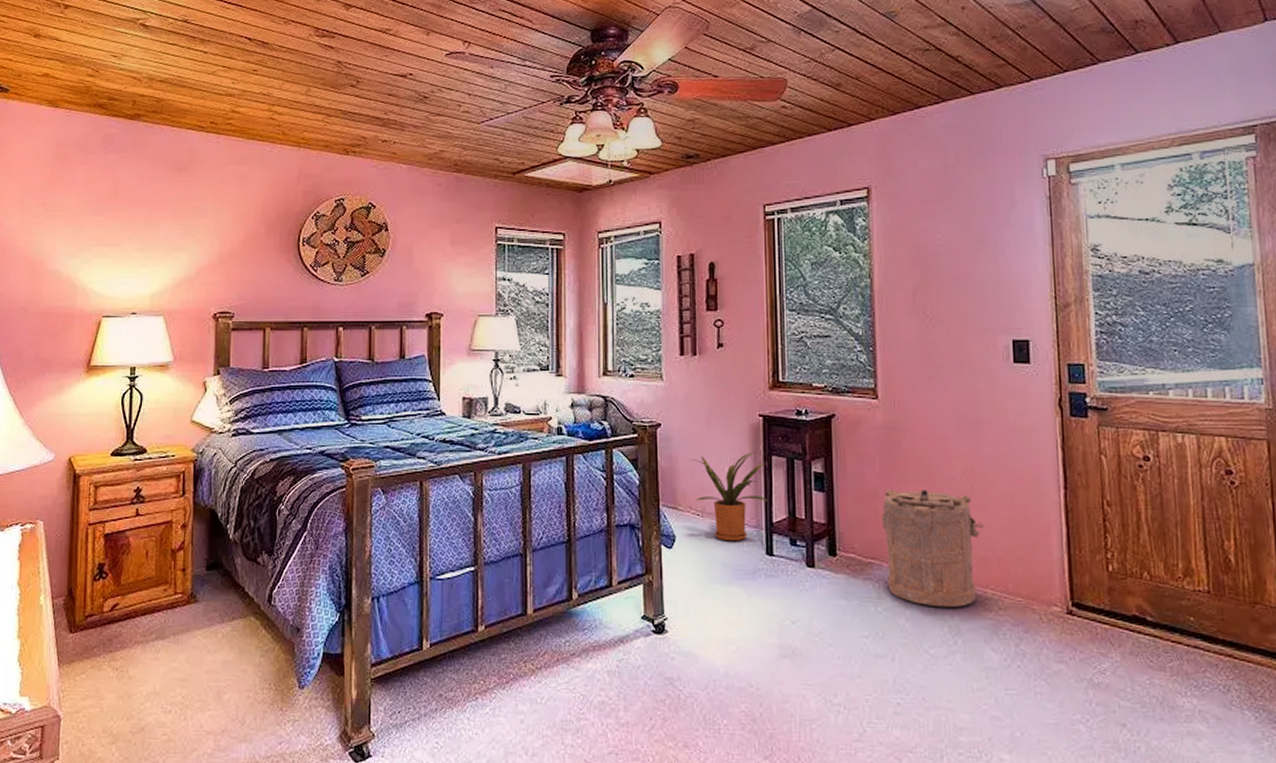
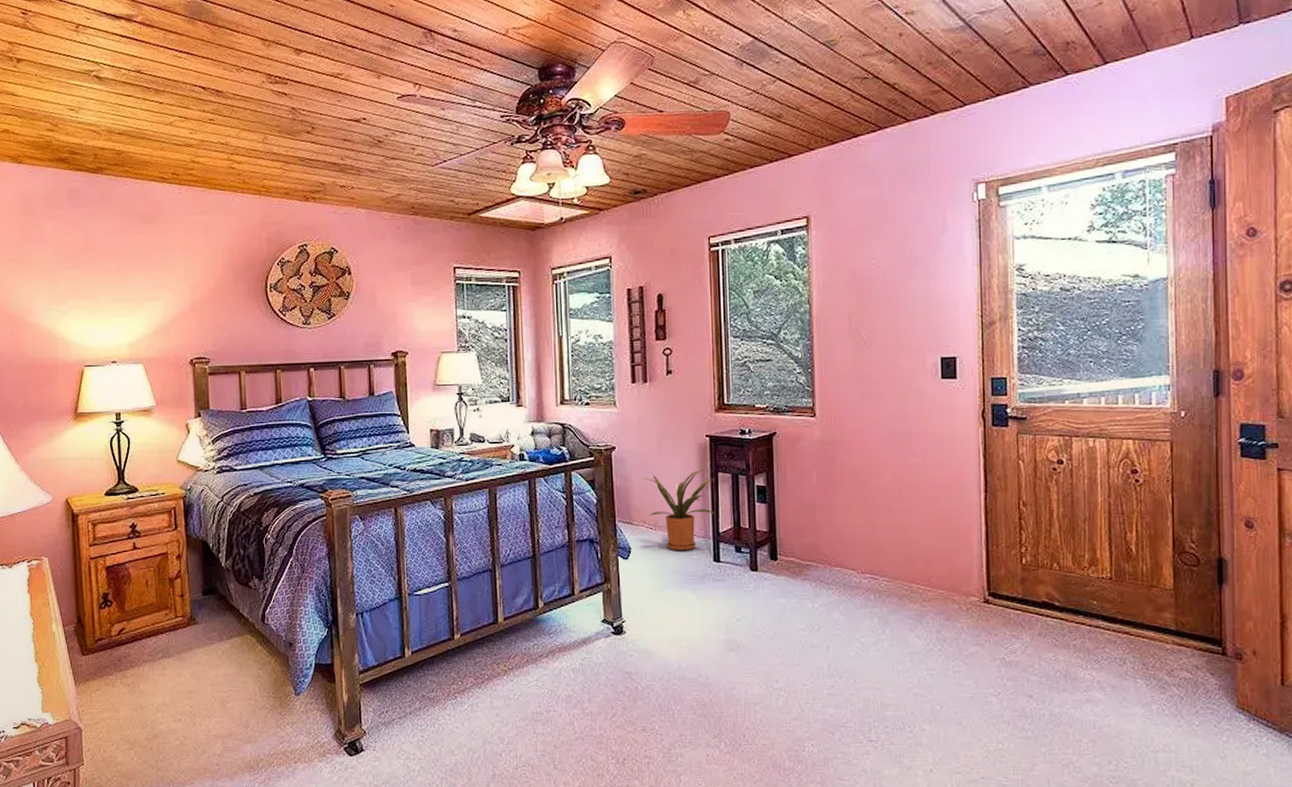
laundry hamper: present [882,490,983,608] -> none [819,498,911,602]

